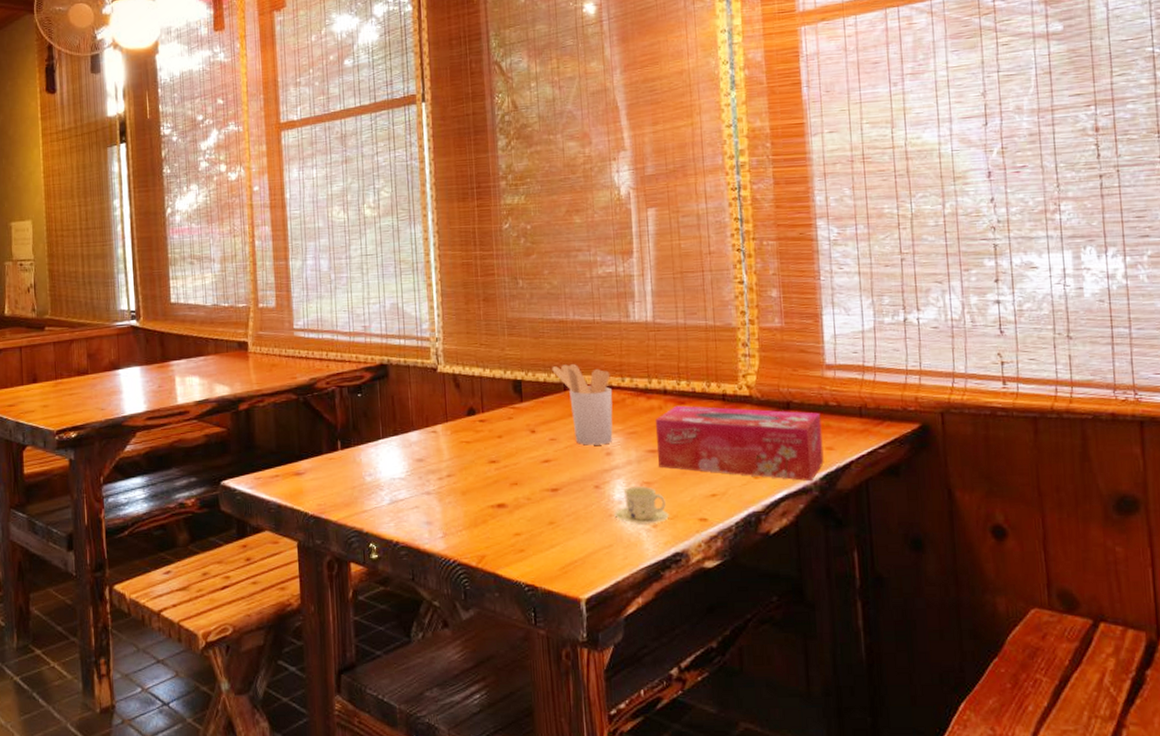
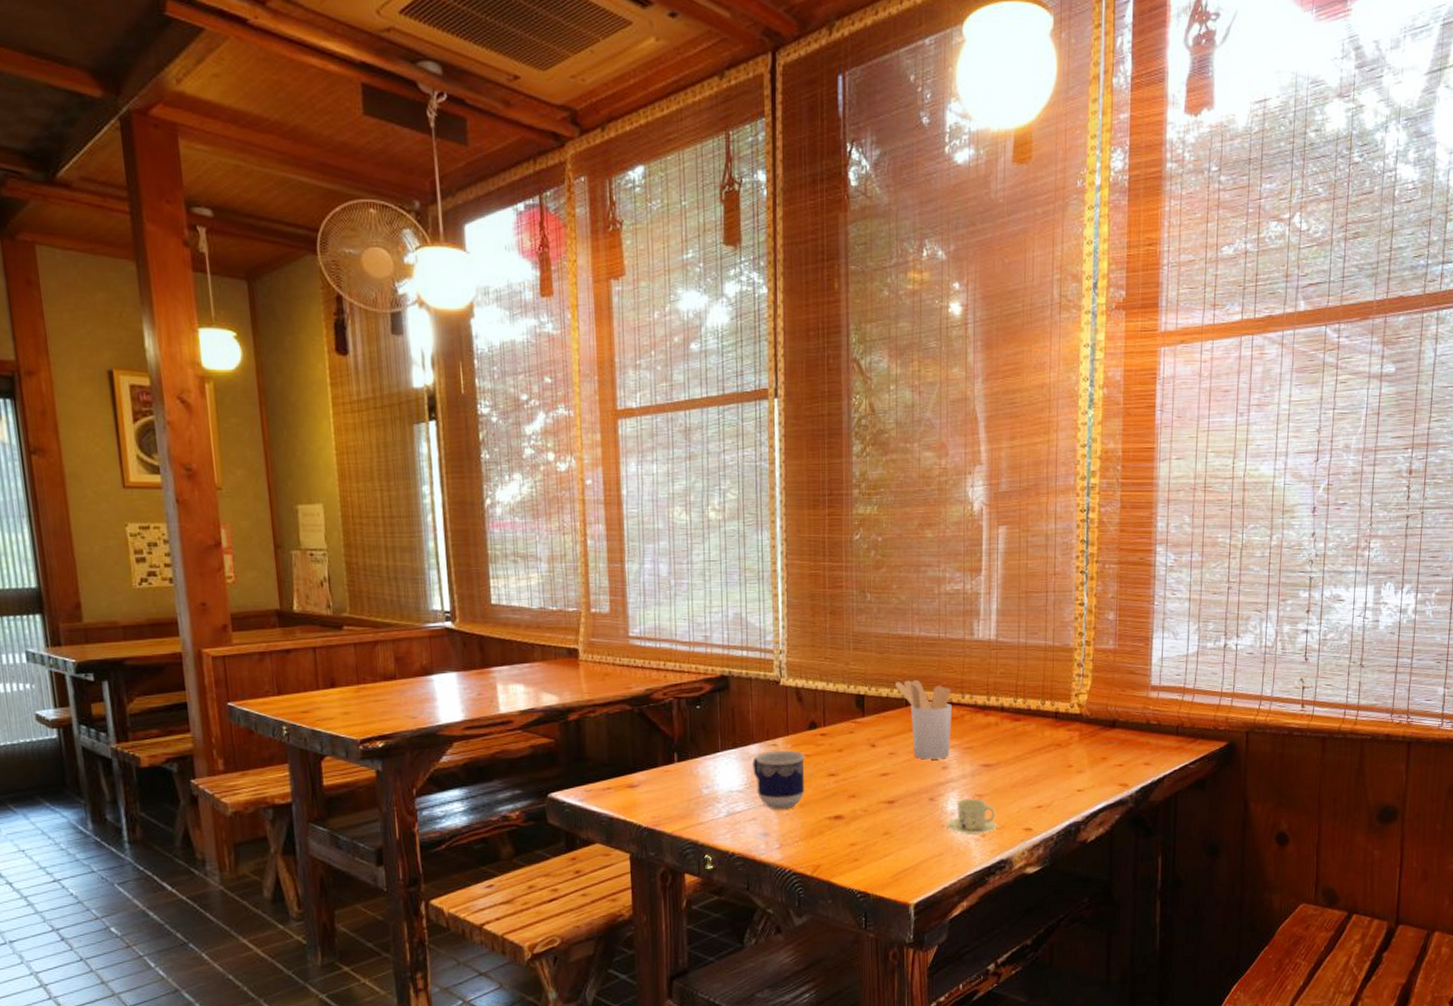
cup: none [413,437,467,498] -> present [752,750,805,810]
tissue box: present [655,405,824,482] -> none [990,722,1142,794]

